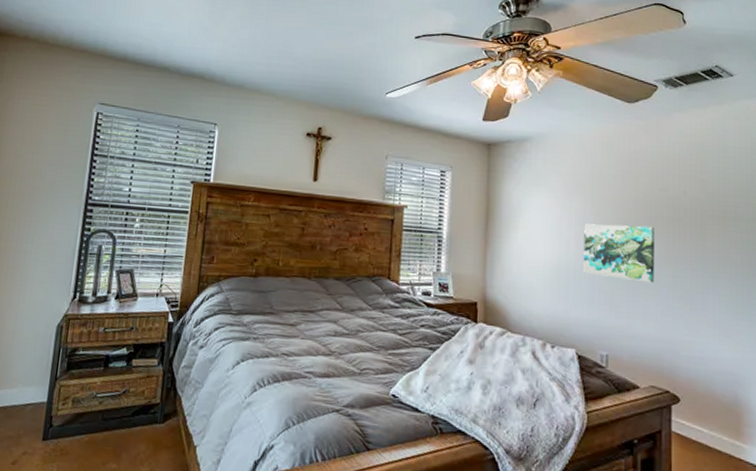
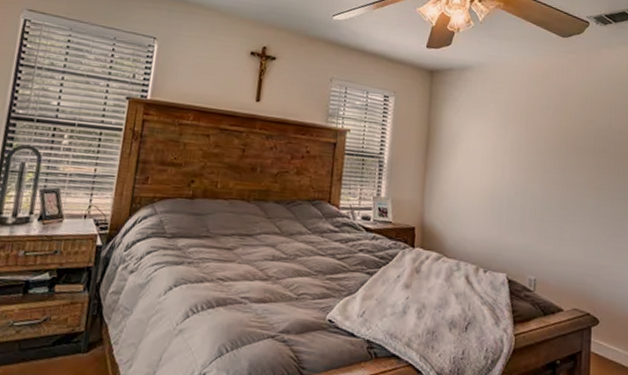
wall art: present [583,223,655,283] -> none [516,152,582,211]

